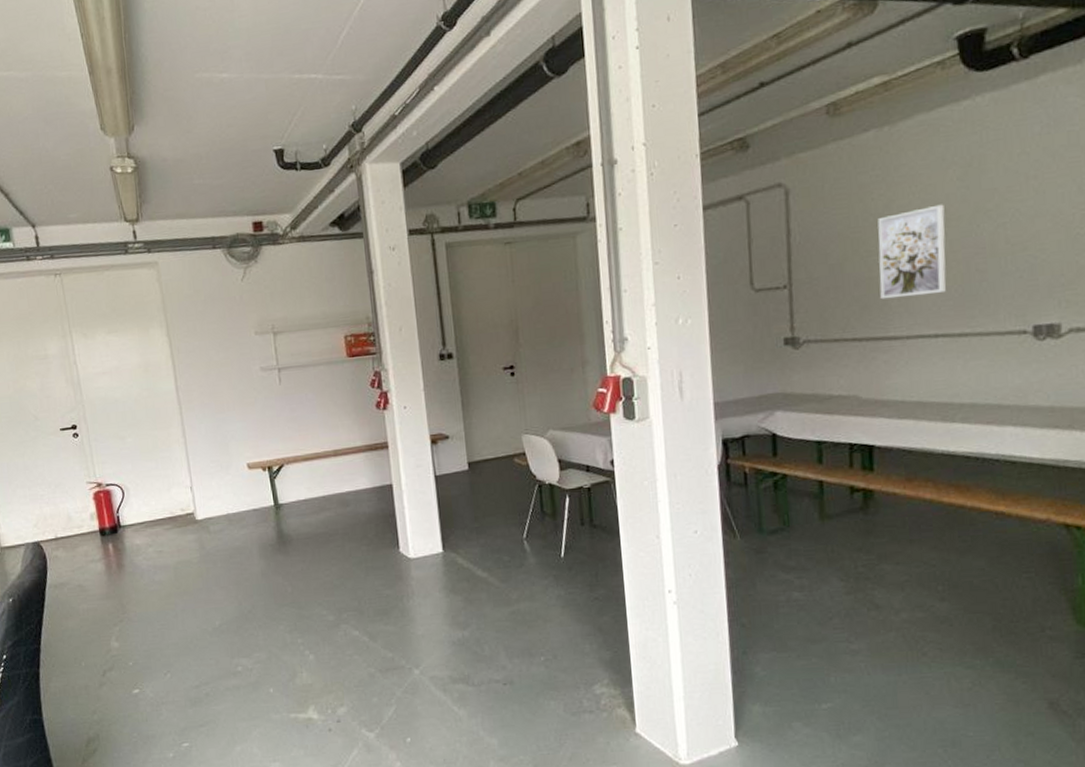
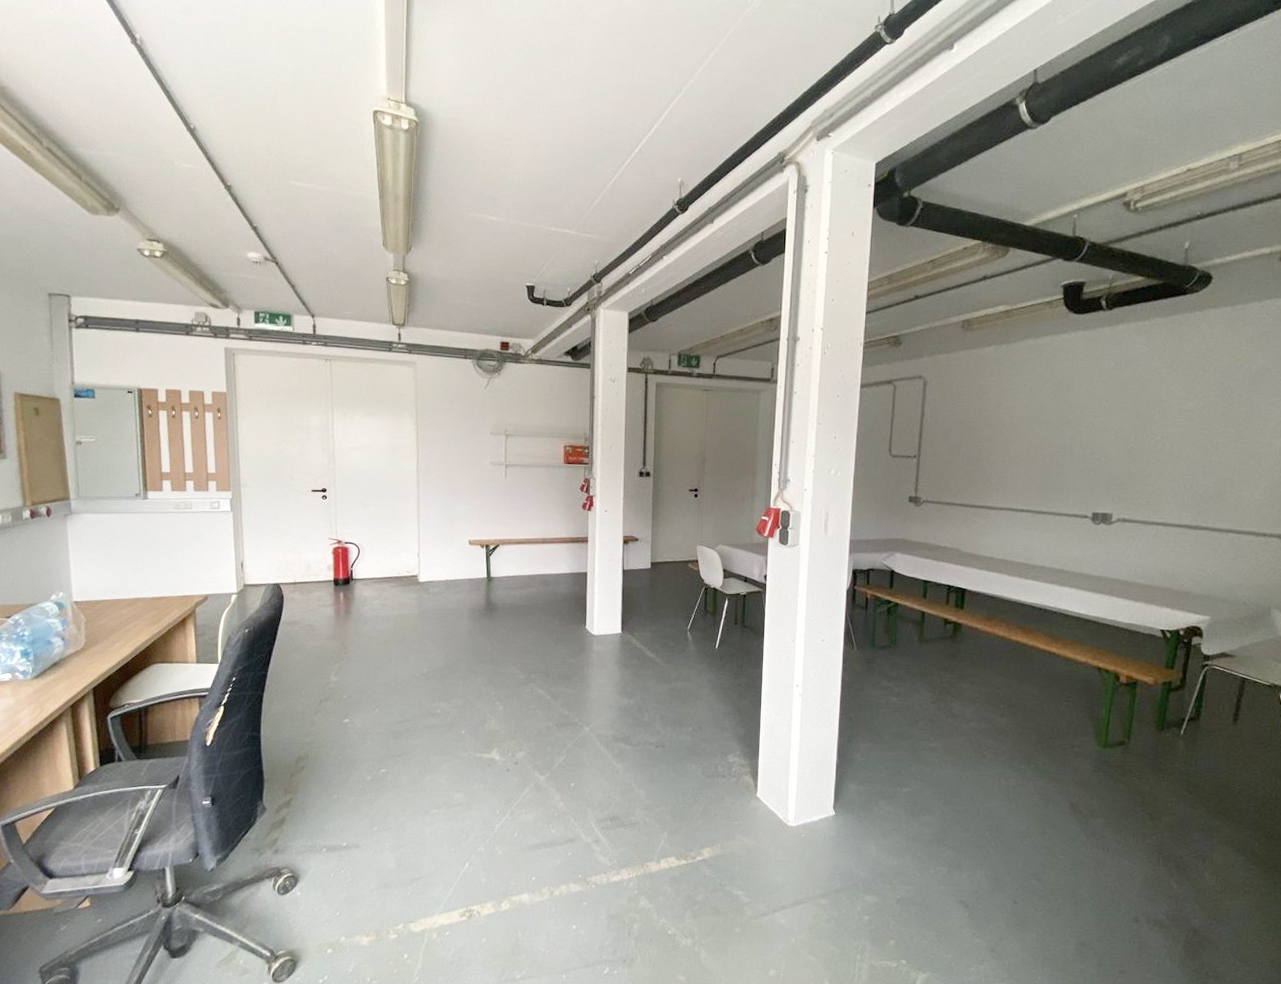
wall art: present [877,204,947,300] -> none [984,410,1039,478]

